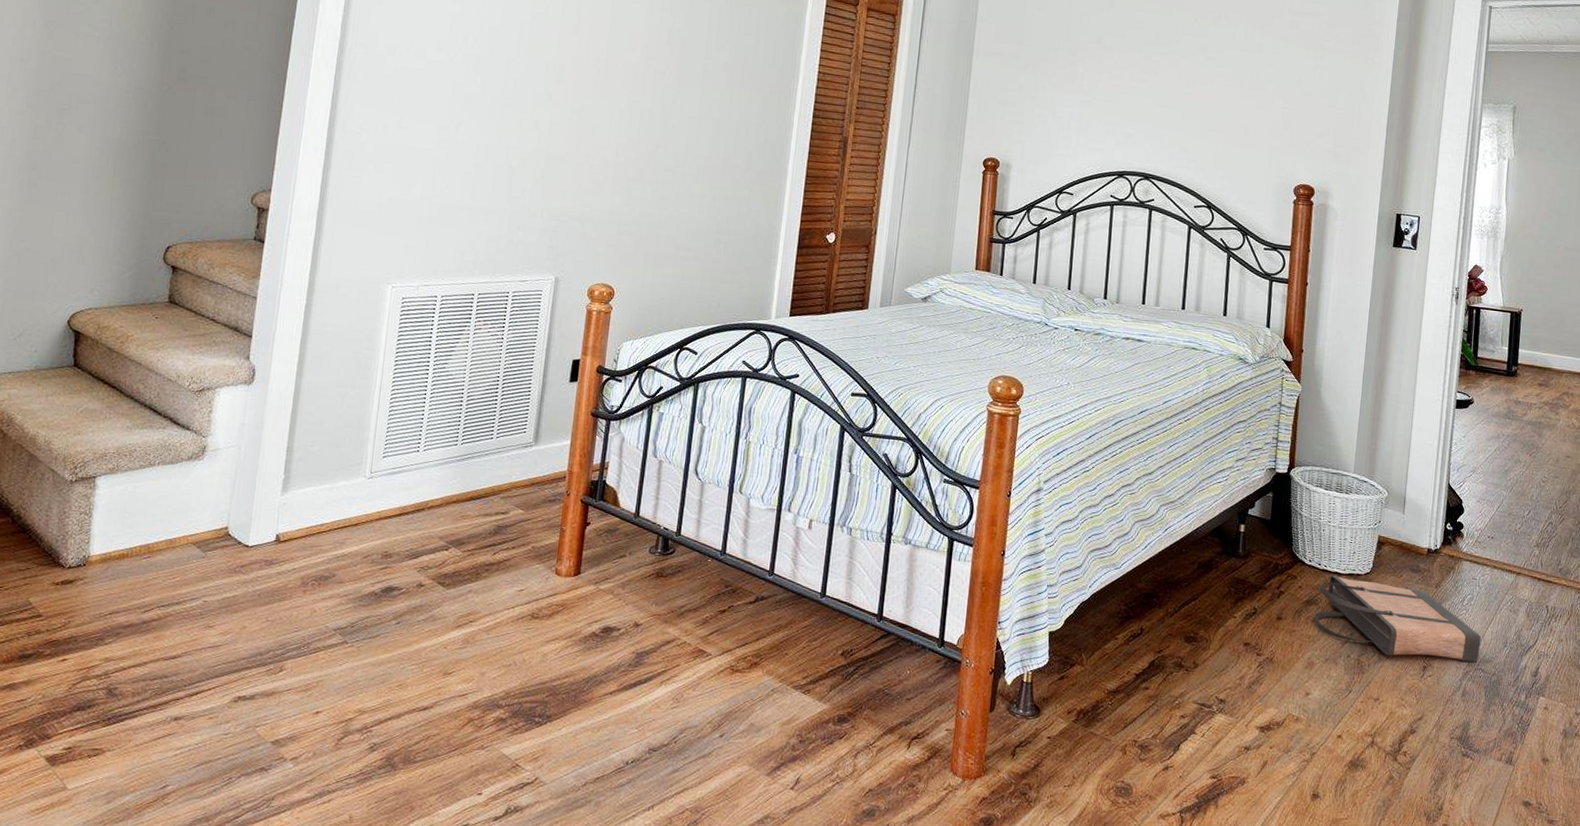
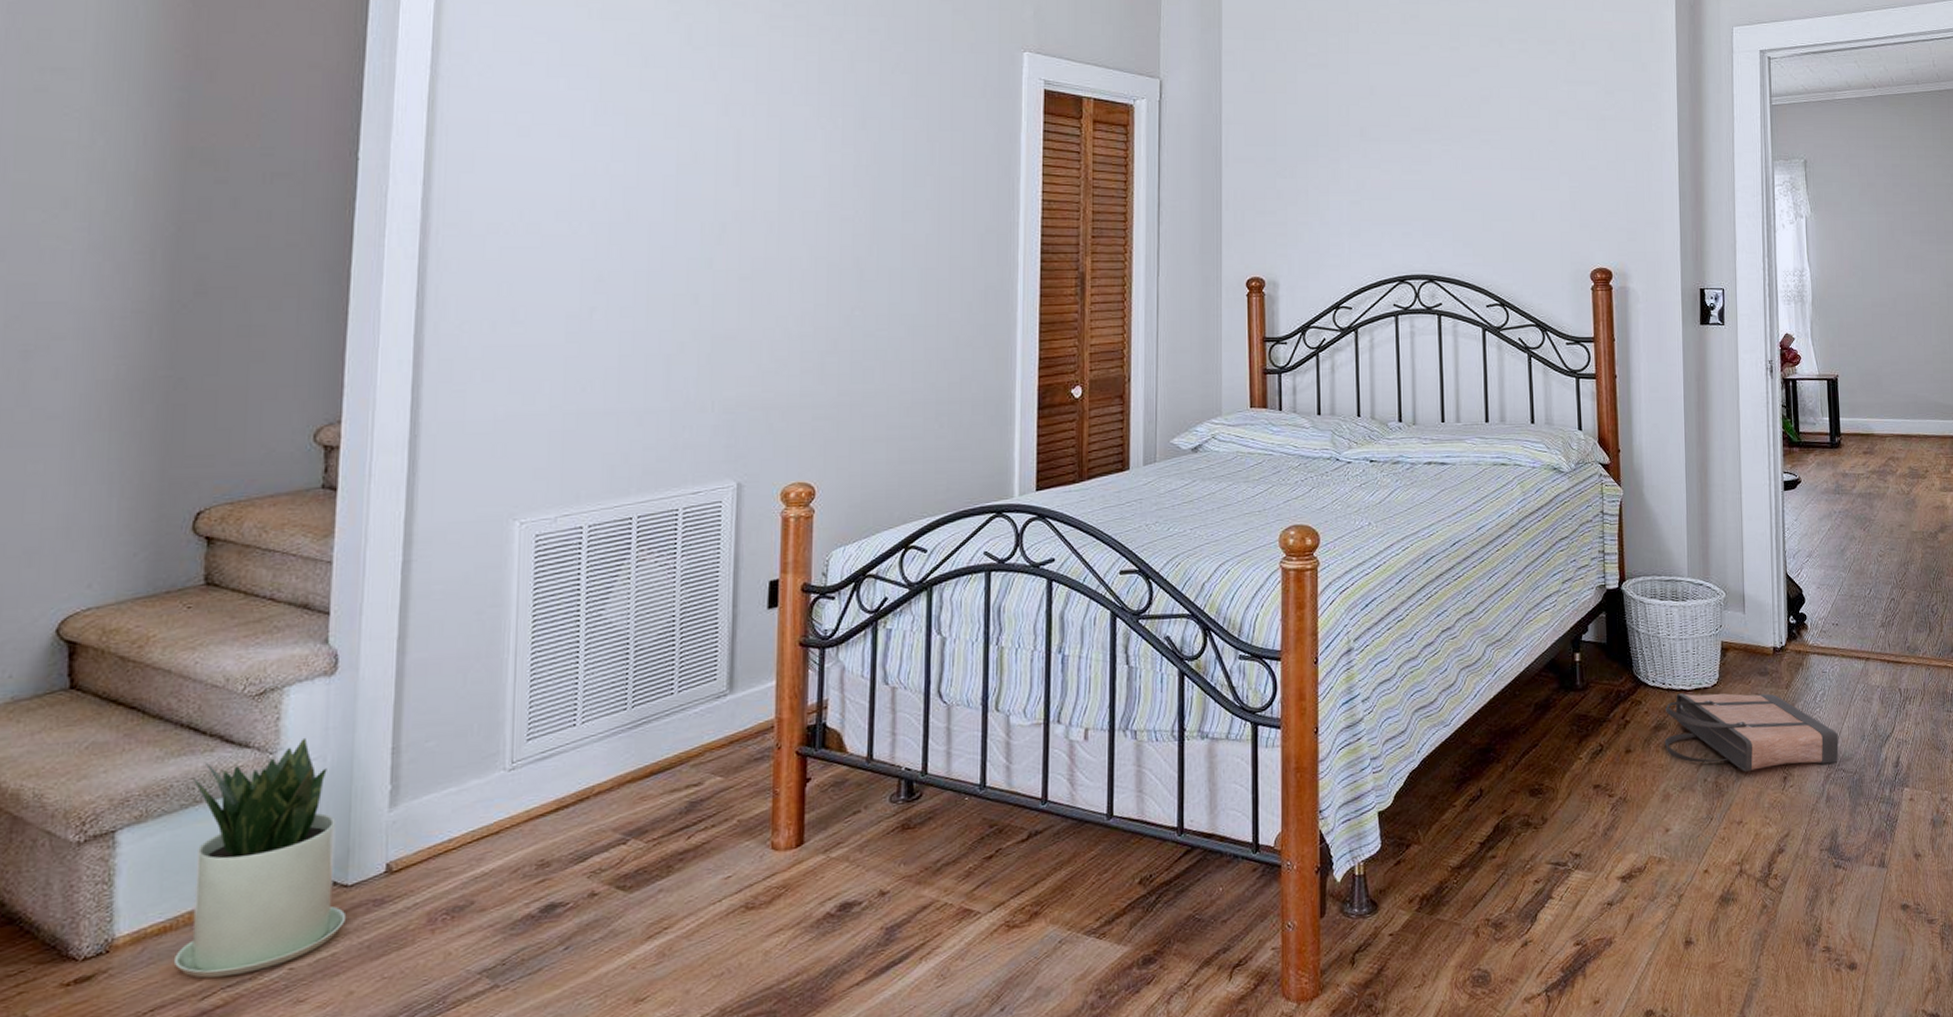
planter: none [127,429,246,599] -> present [173,737,347,978]

